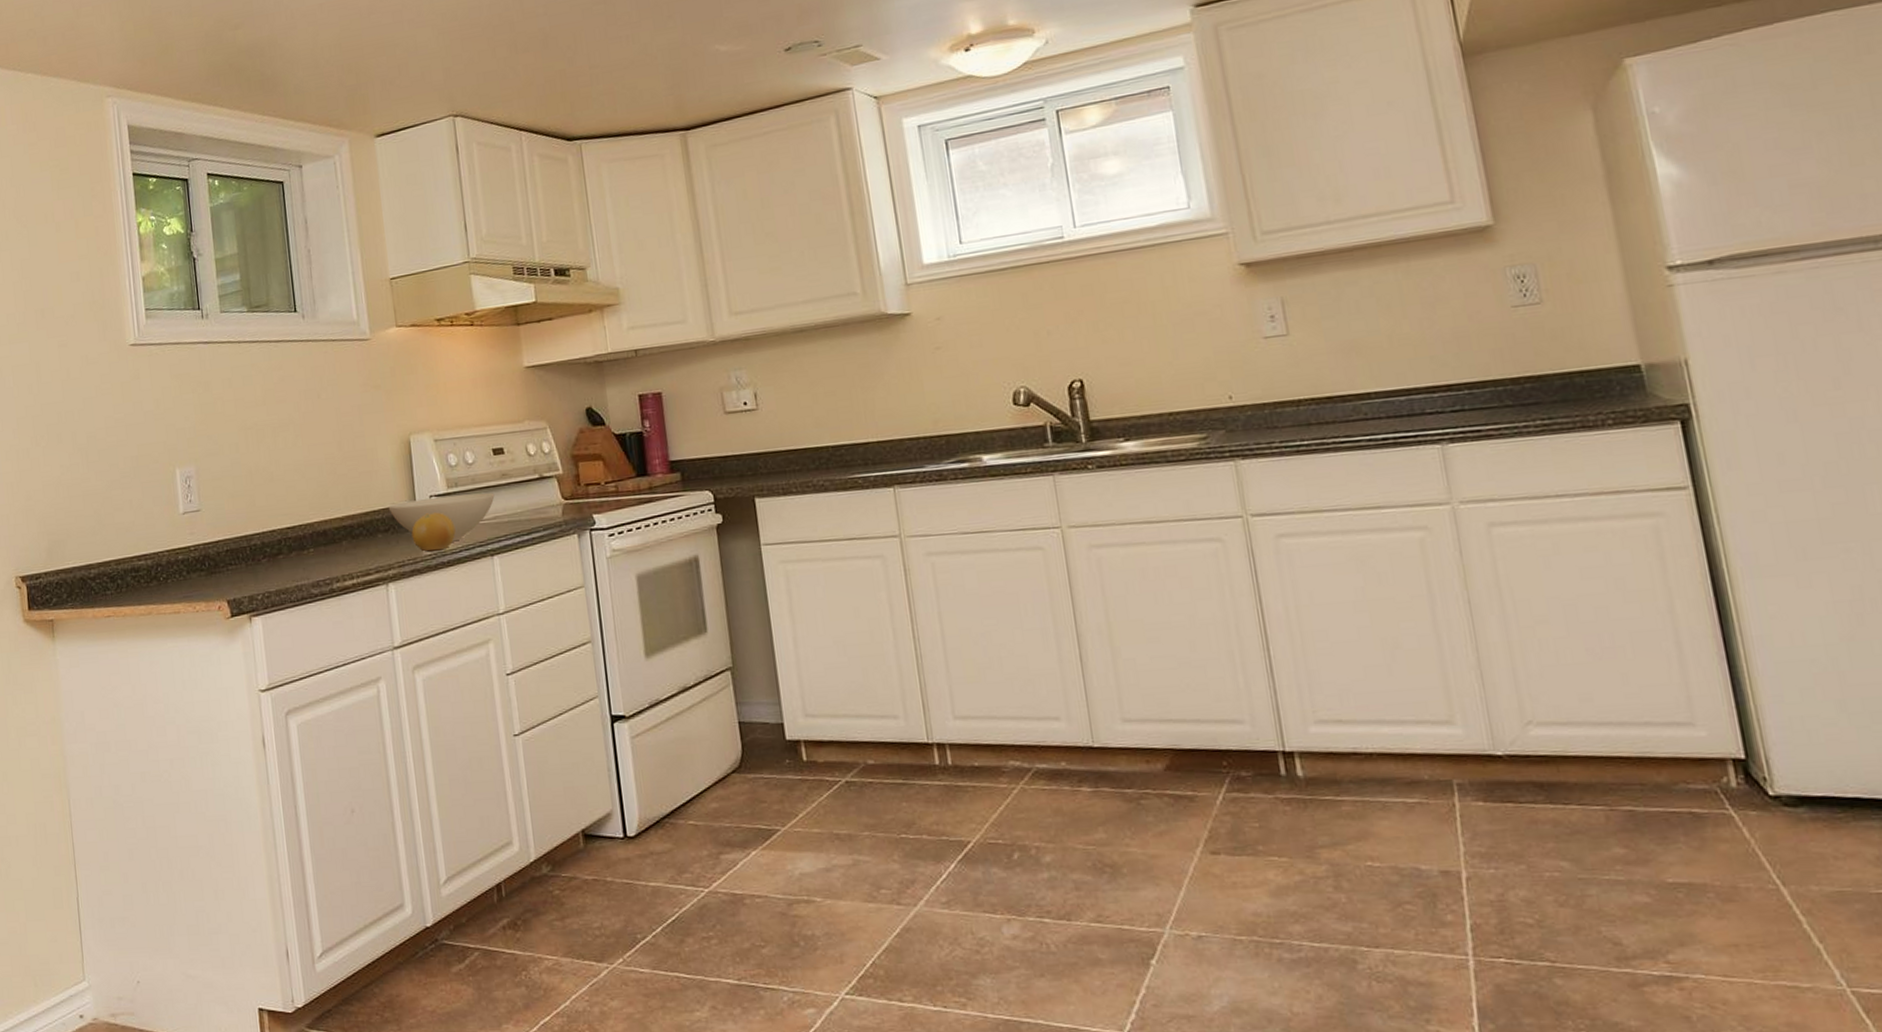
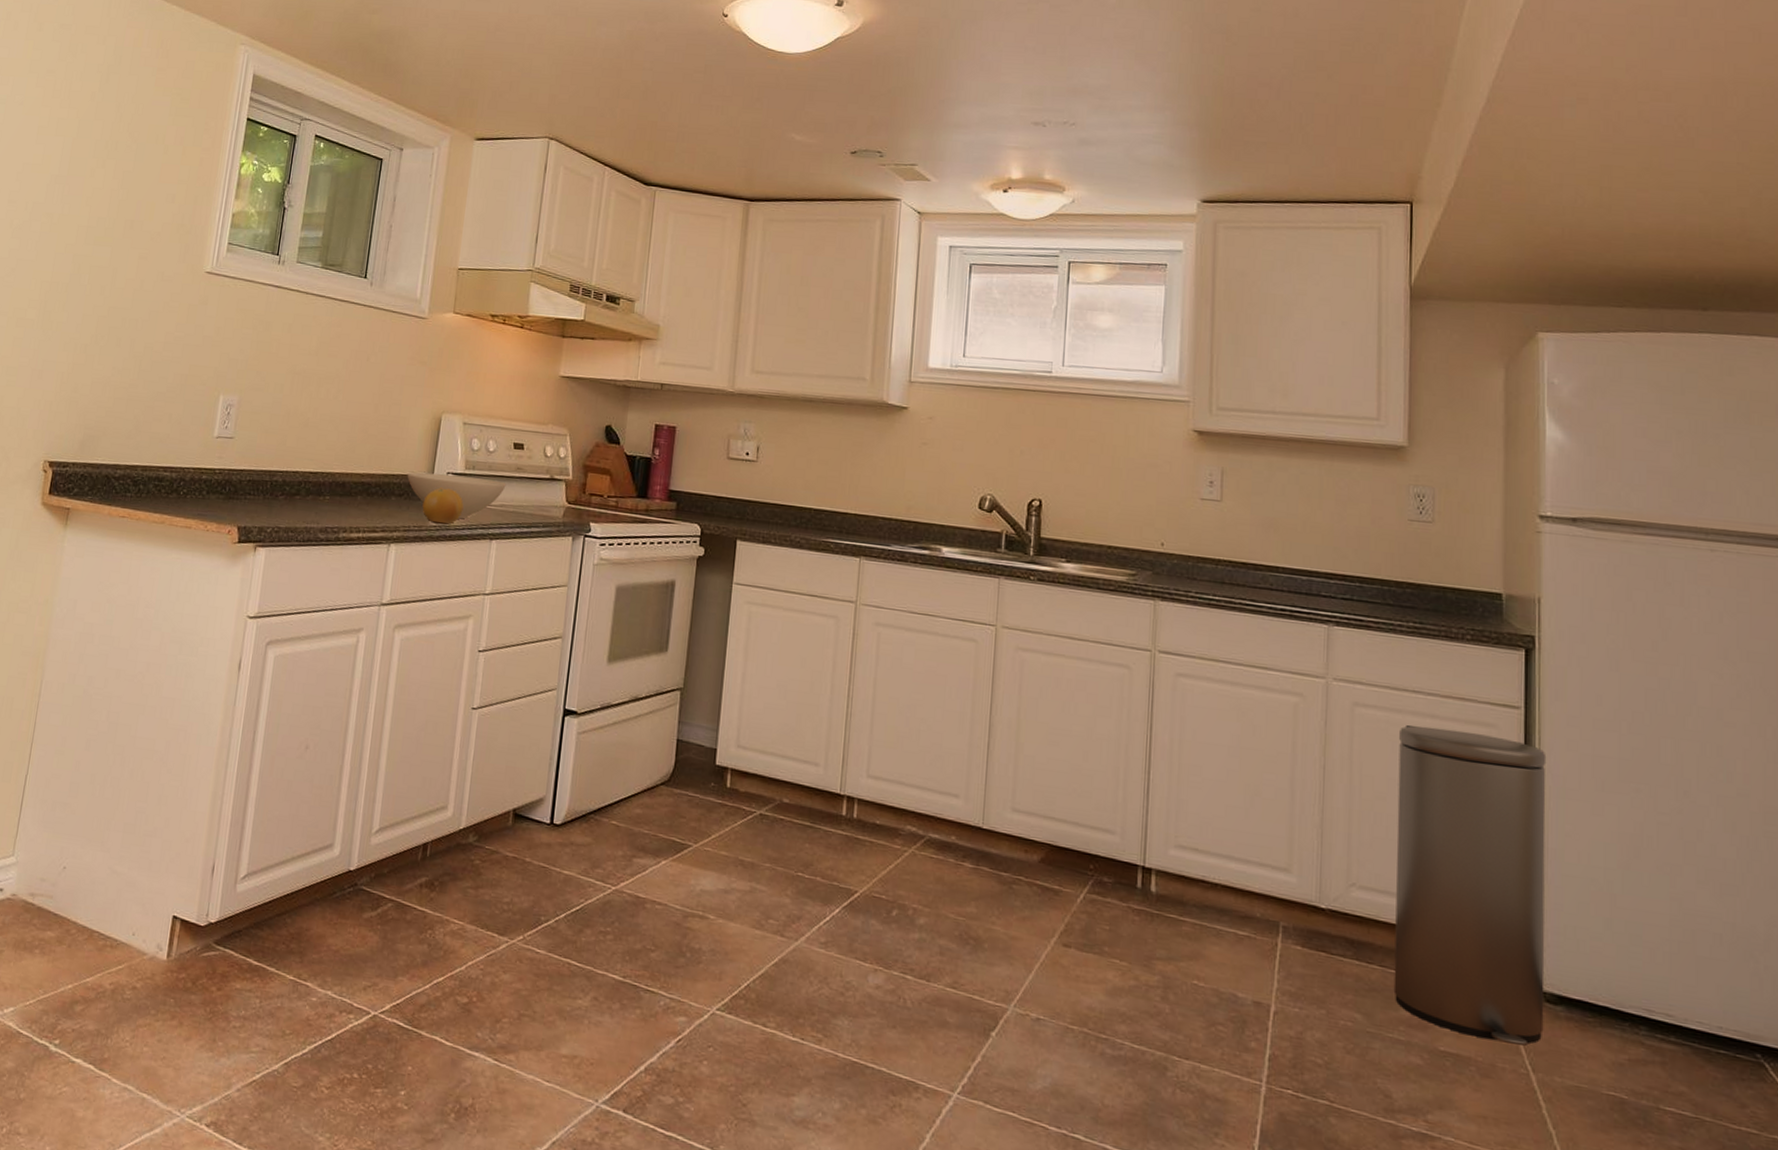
pedal bin: none [1549,525,1787,861] -> present [1393,725,1547,1047]

